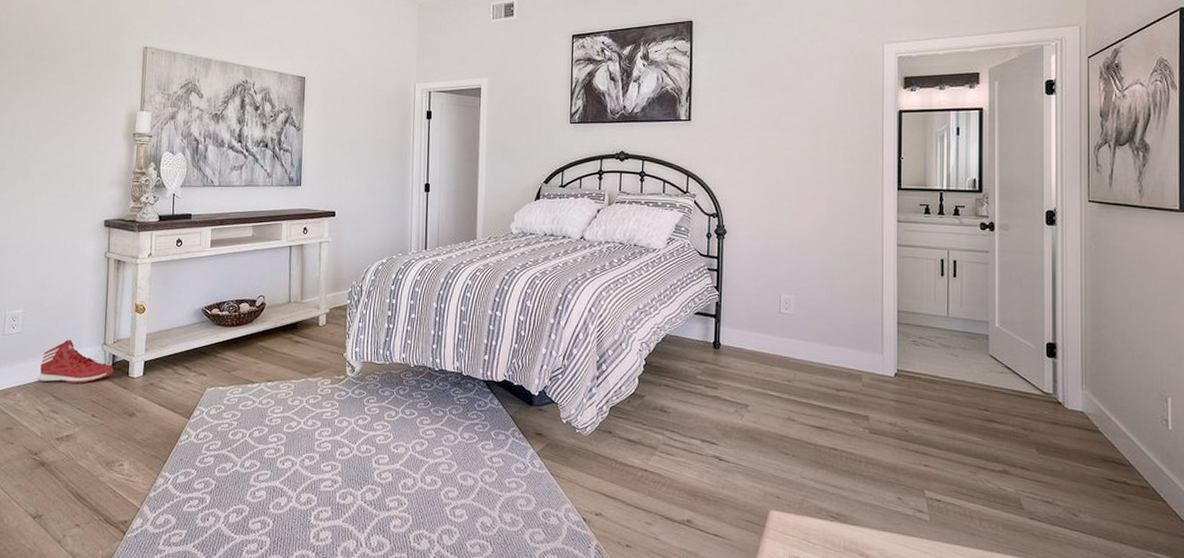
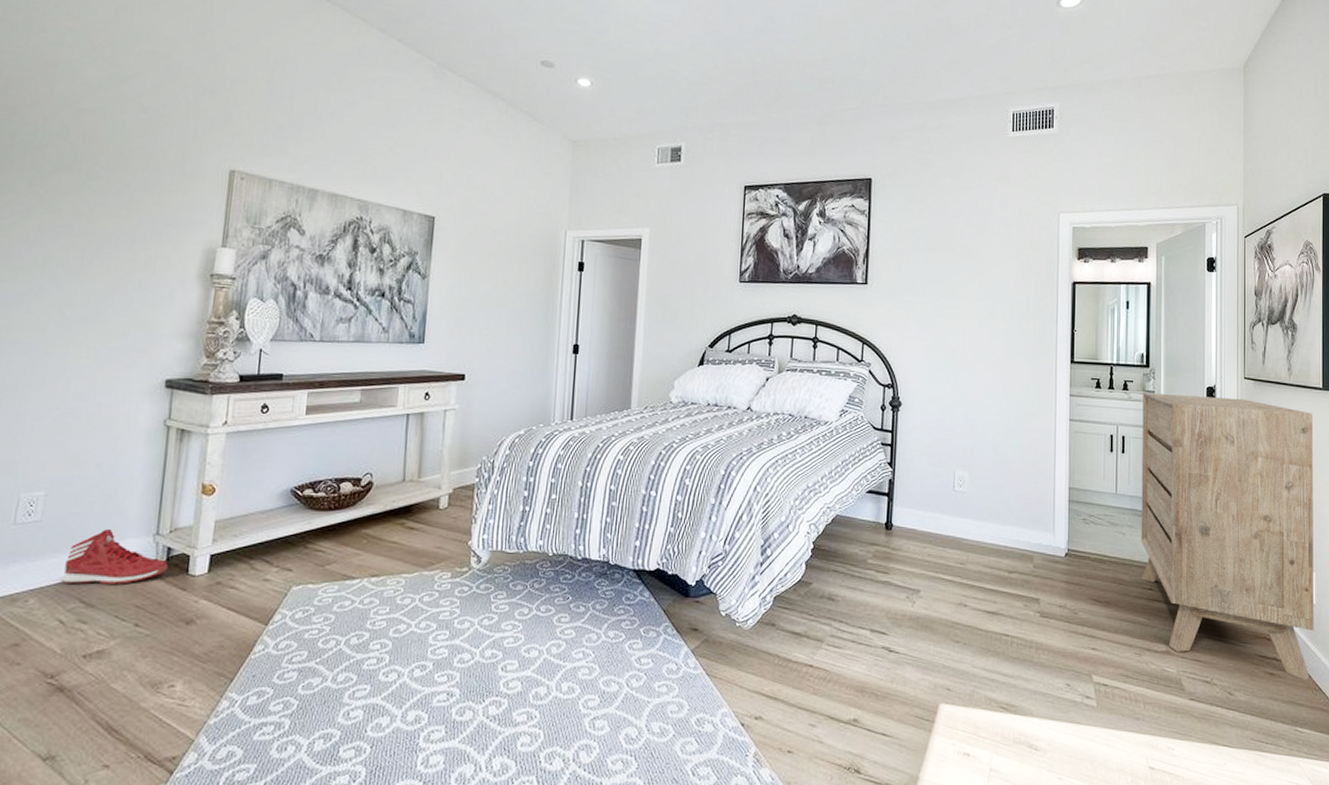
dresser: none [975,217,1170,506] -> present [1141,392,1314,680]

